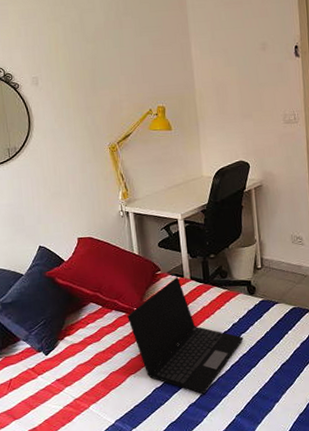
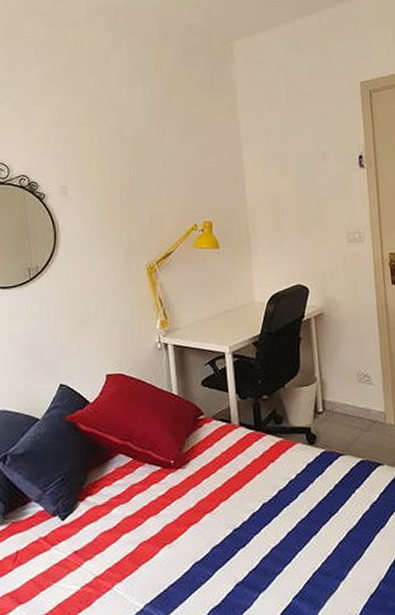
laptop: present [127,277,244,395] -> none [163,422,302,571]

